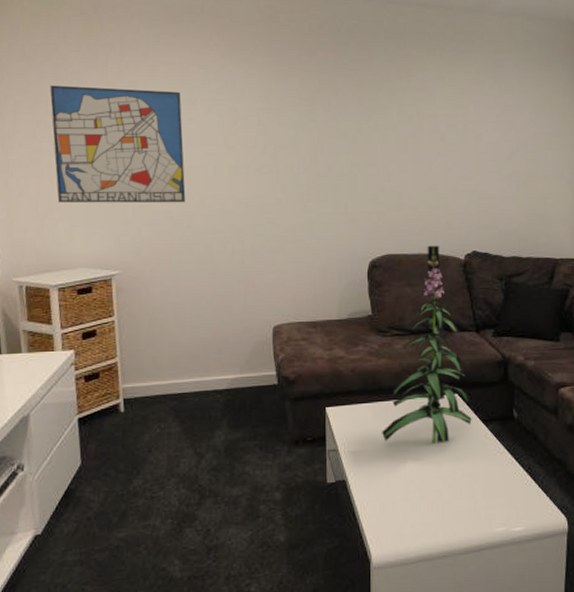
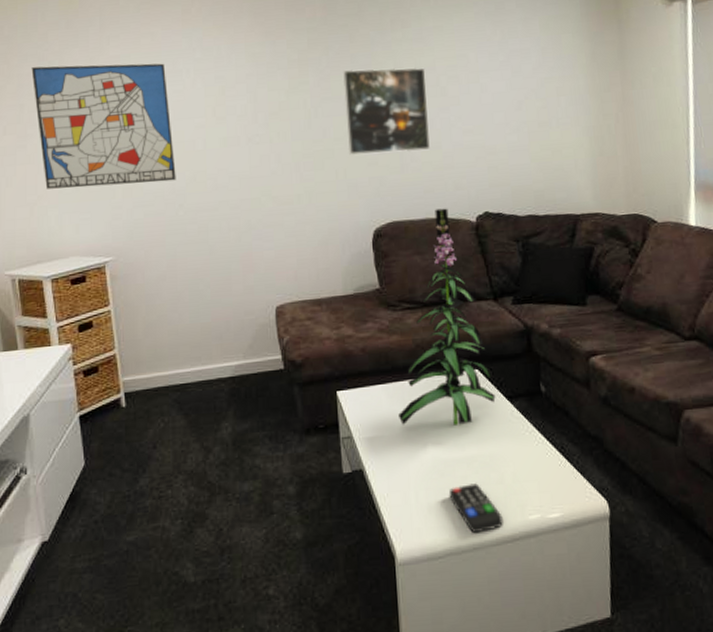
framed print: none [349,112,427,192] -> present [342,67,430,156]
remote control: none [423,497,472,543] -> present [449,483,503,534]

